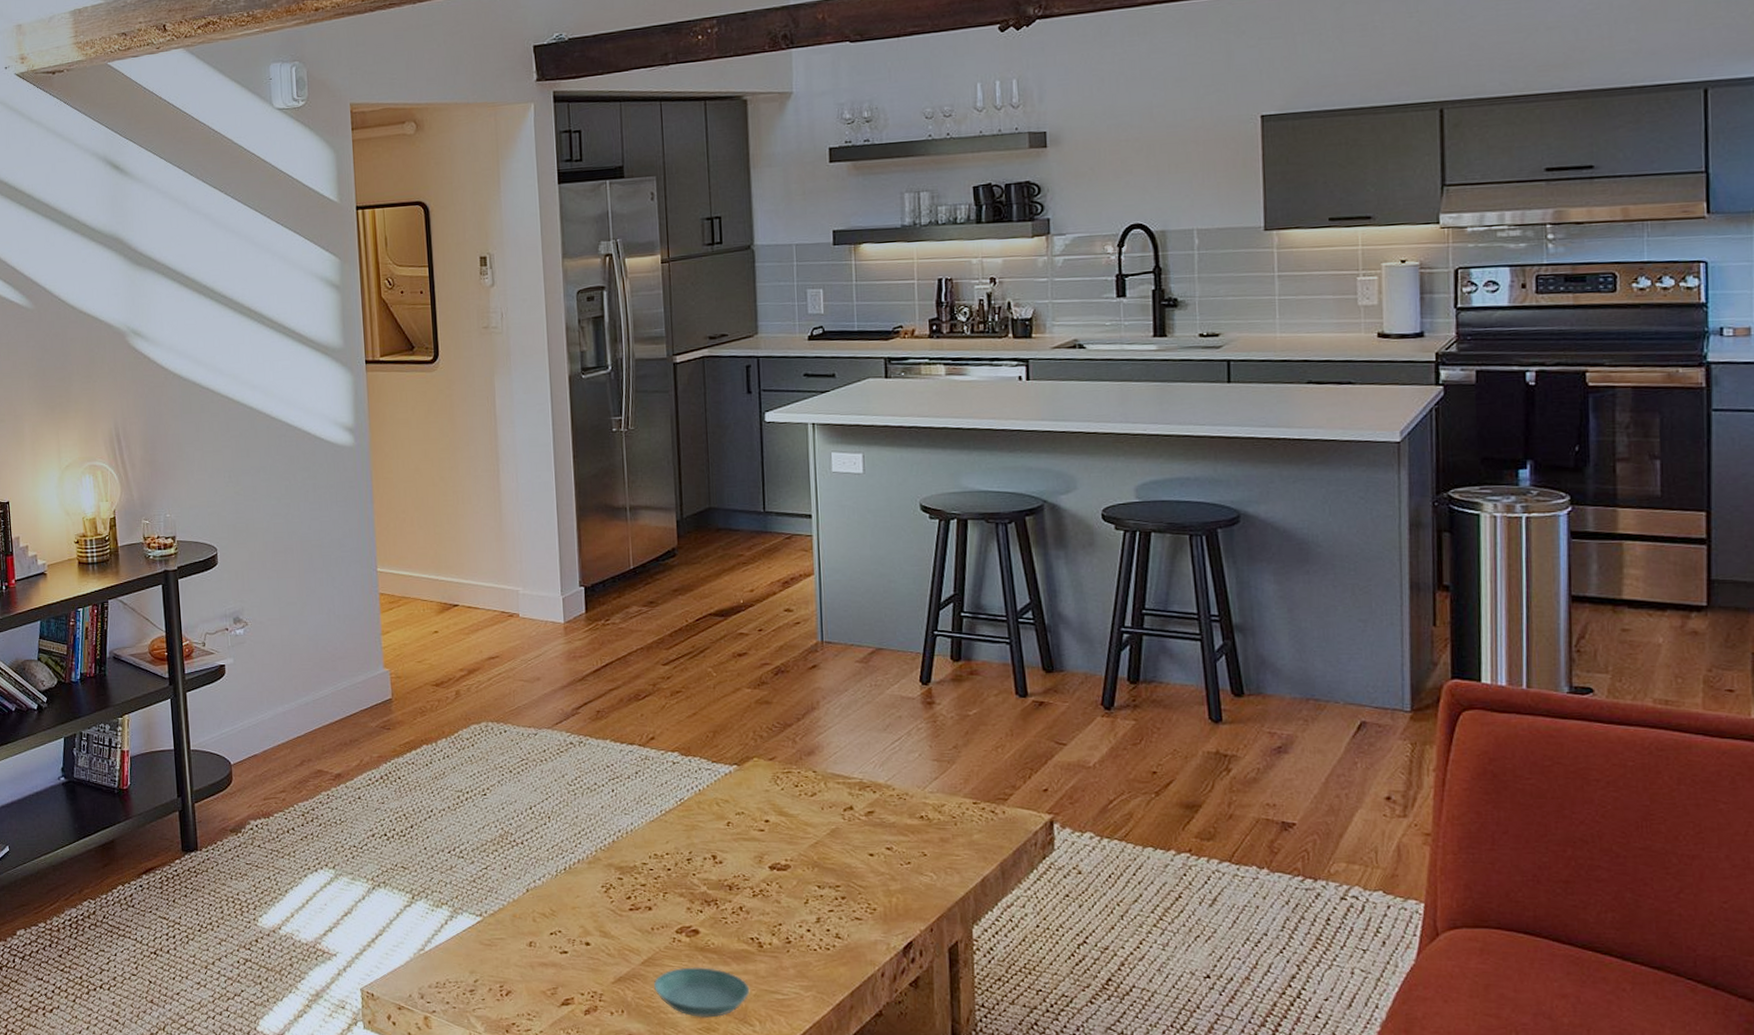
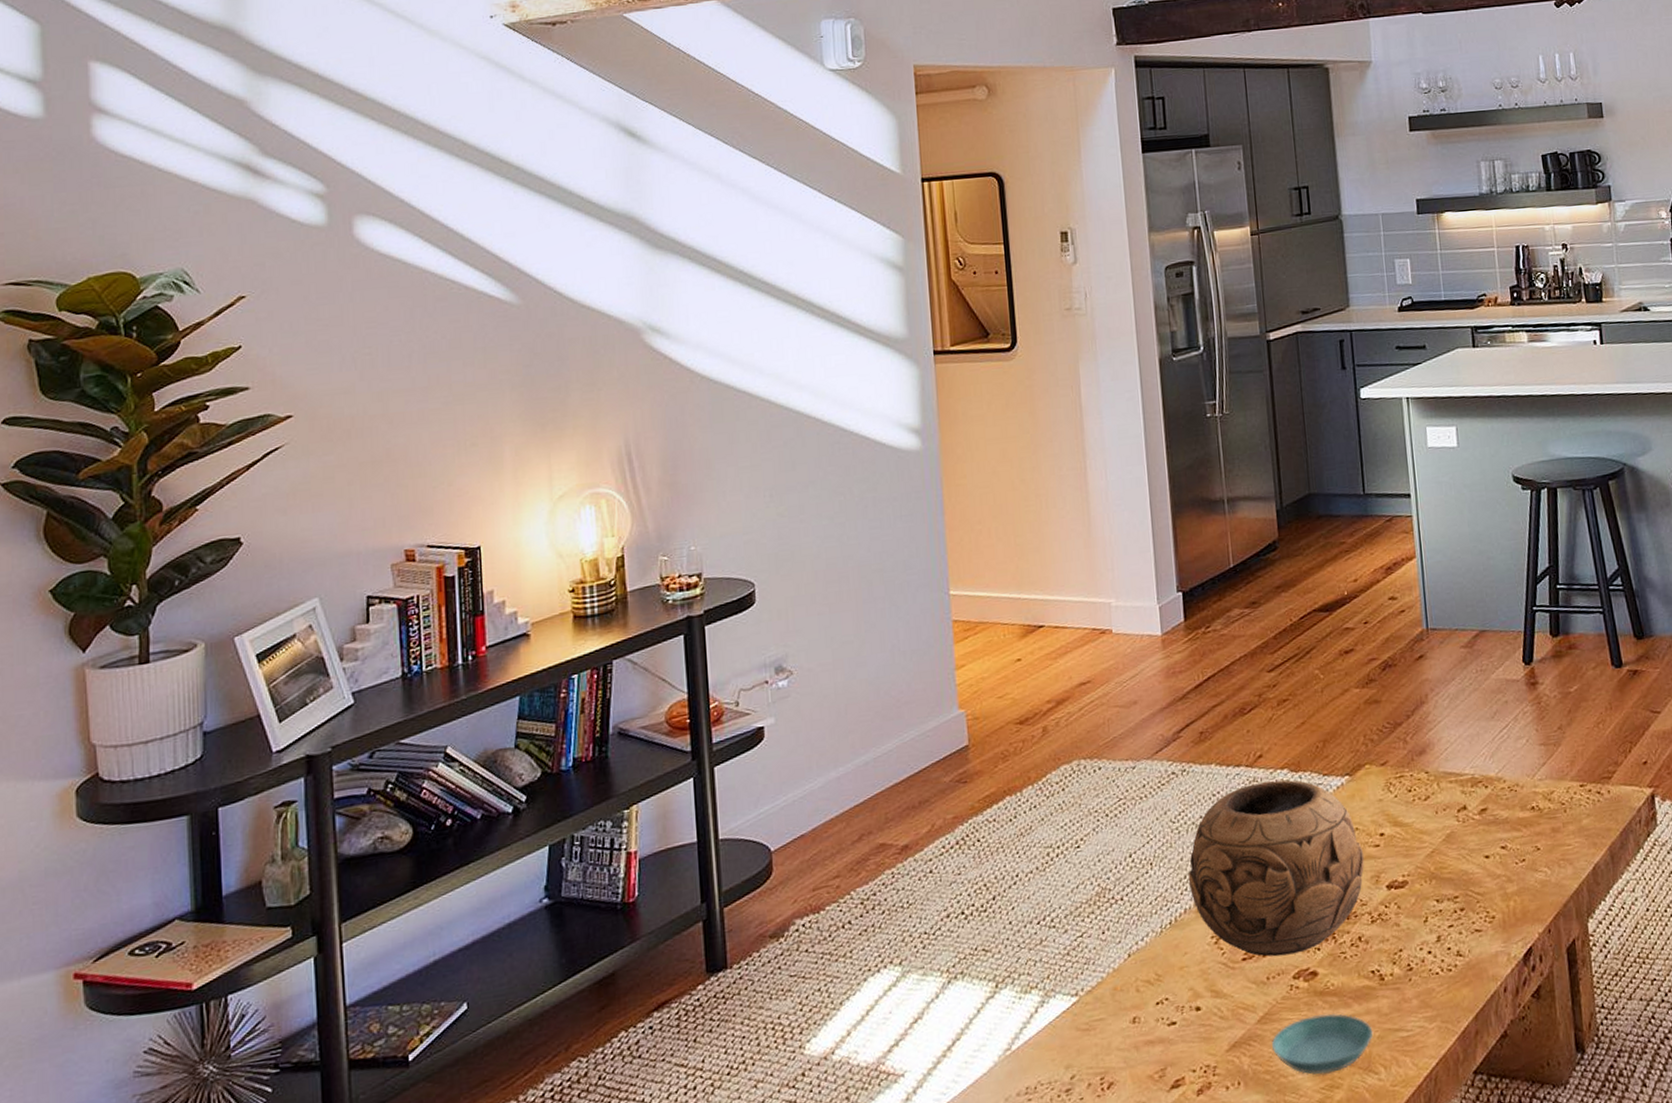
decorative bowl: none [582,761,749,912] -> present [1188,780,1365,957]

